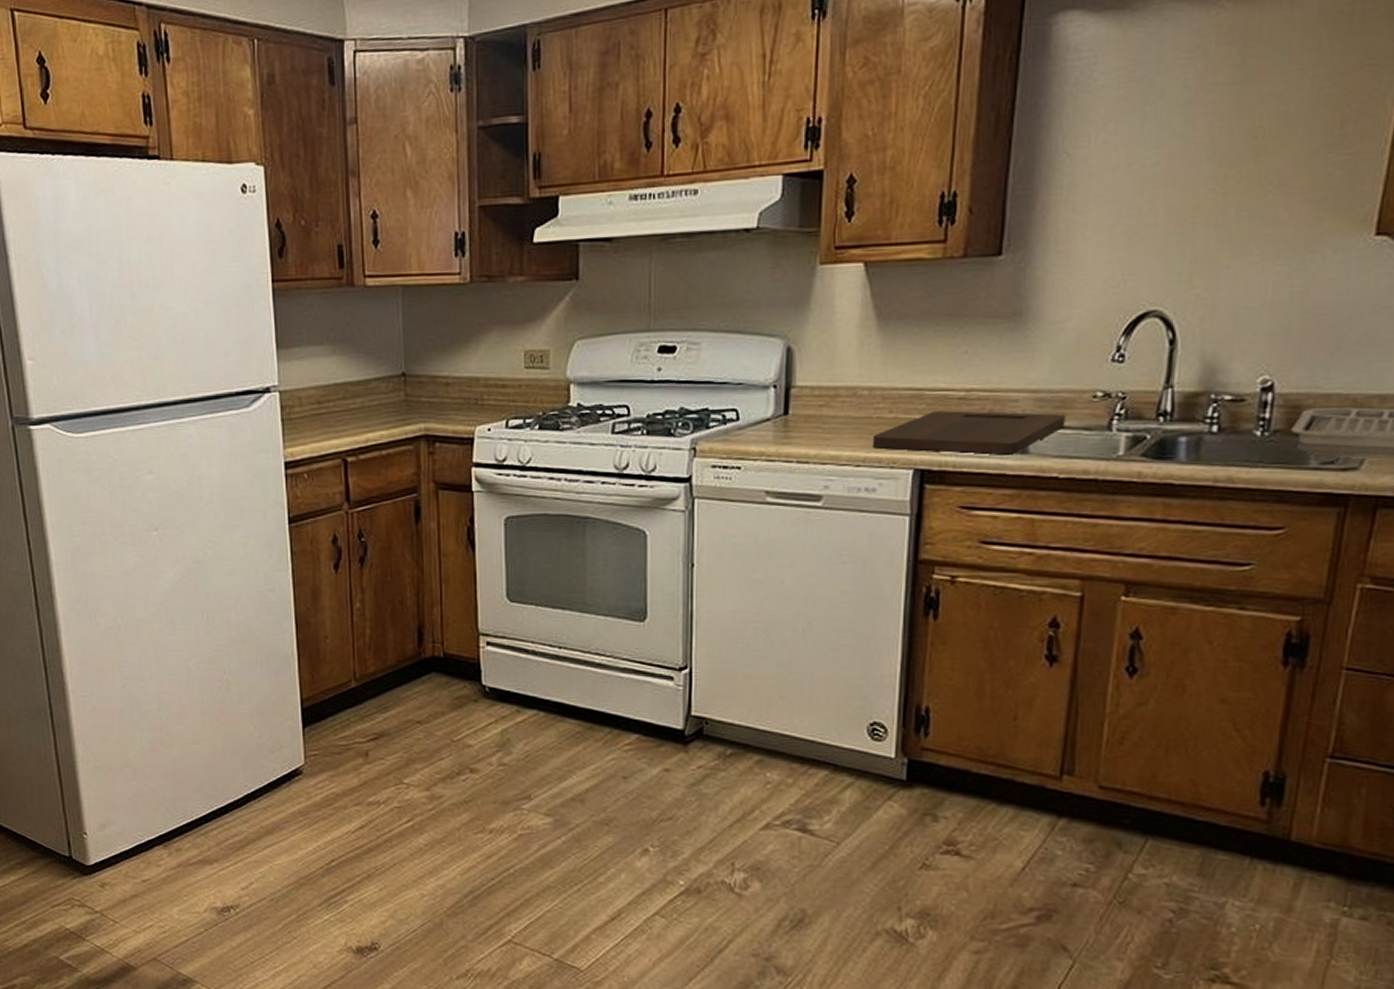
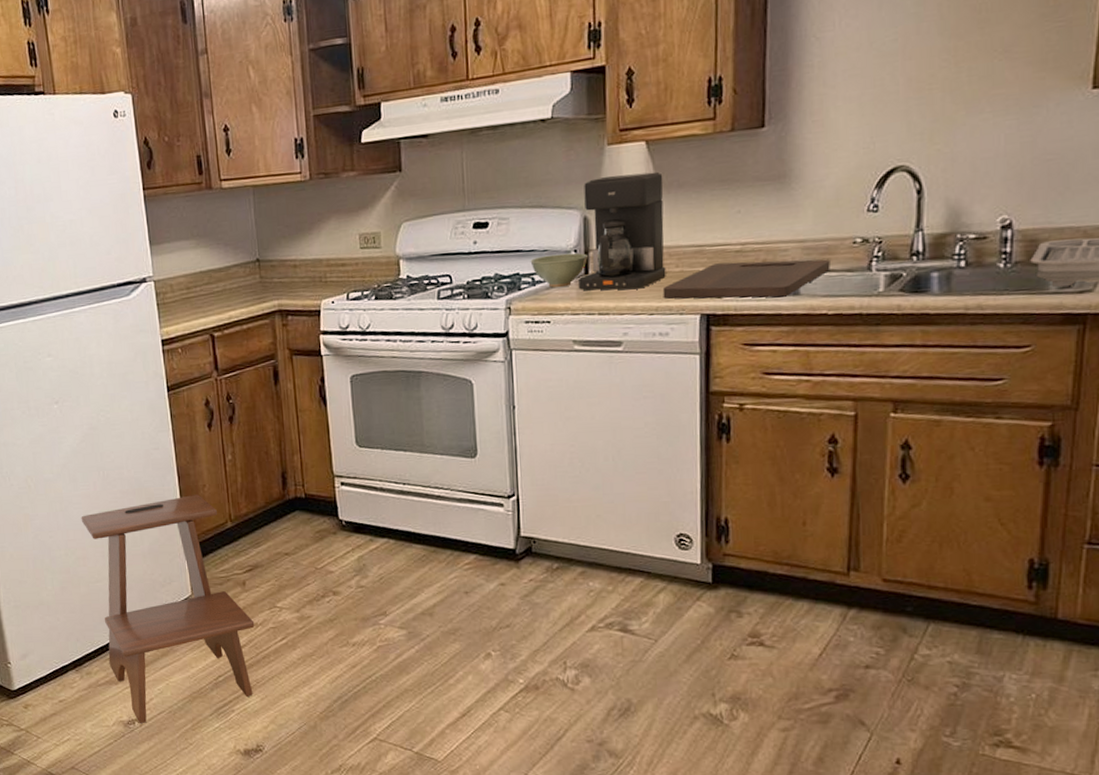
step stool: none [178,647,377,911] -> present [81,494,255,723]
bowl: none [722,388,788,428] -> present [530,253,588,288]
coffee maker: none [776,299,882,436] -> present [579,171,666,291]

